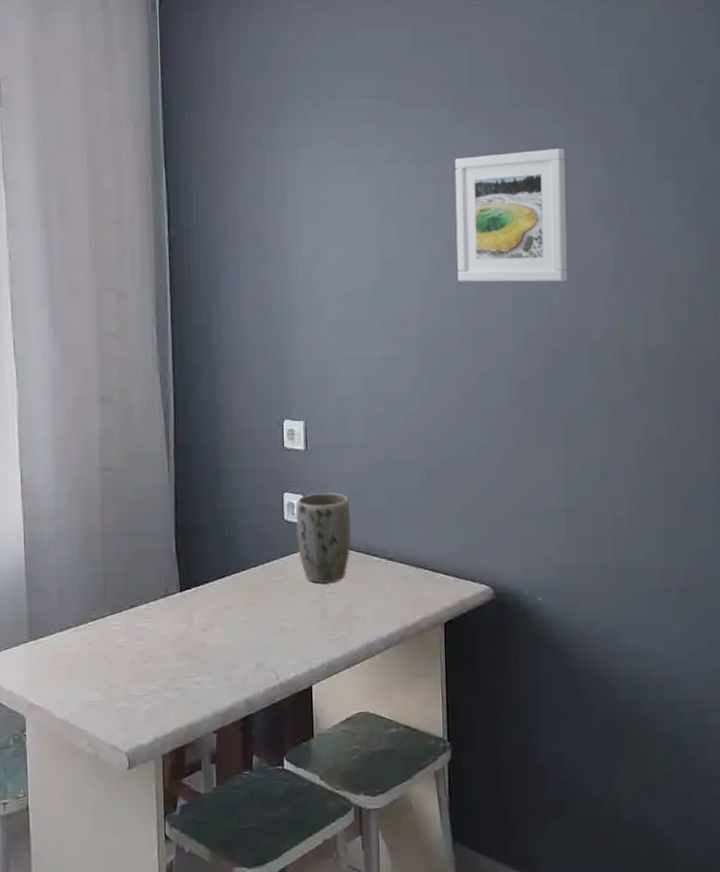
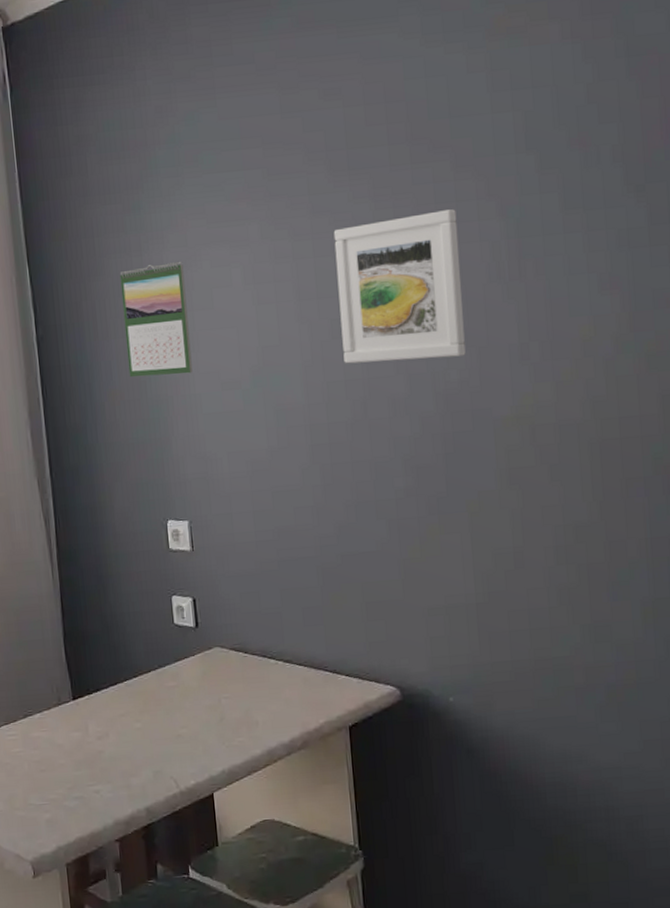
calendar: none [253,176,317,282] -> present [120,261,193,378]
plant pot: present [296,492,351,584] -> none [185,593,245,689]

